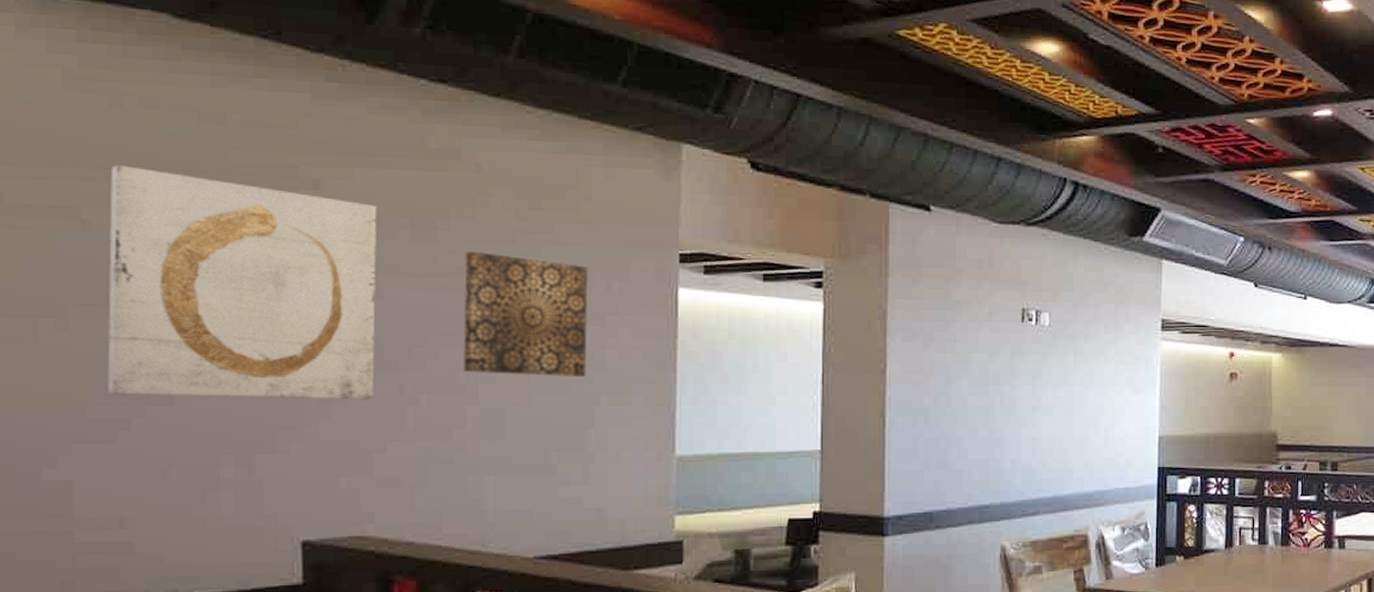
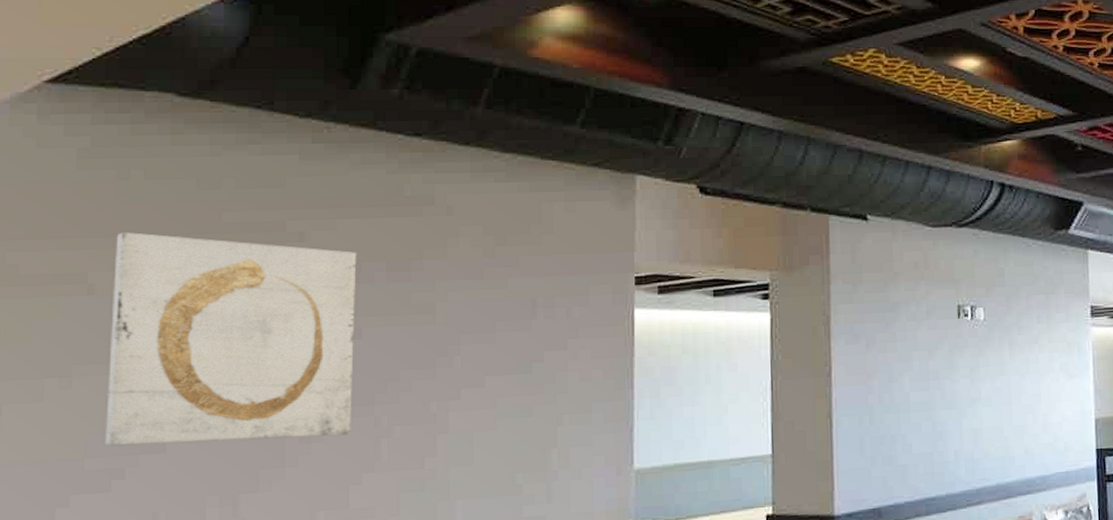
wall art: present [463,251,588,376] -> none [435,287,551,403]

